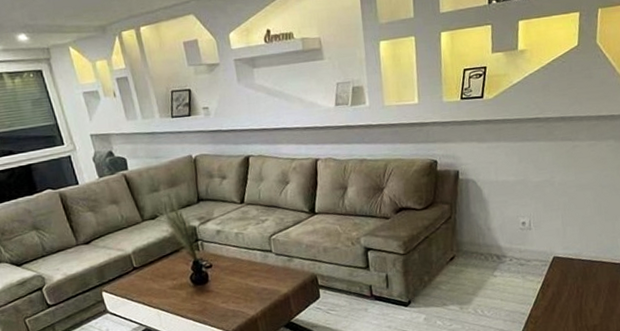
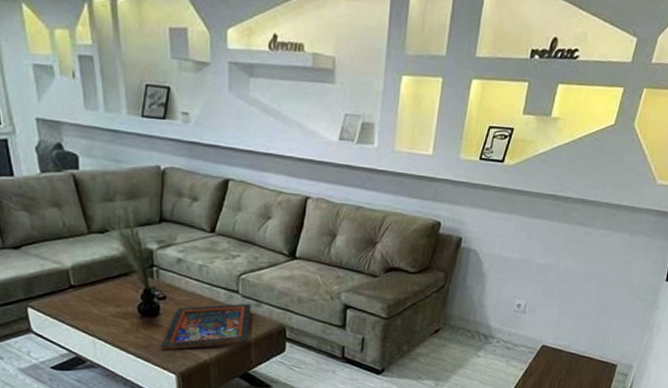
religious icon: none [213,259,288,313] -> present [160,303,251,351]

